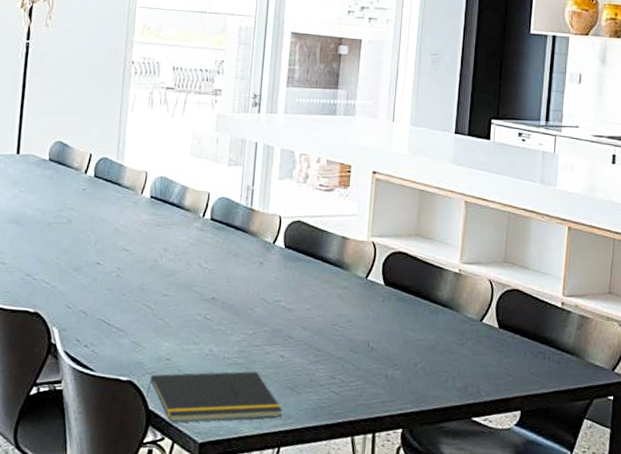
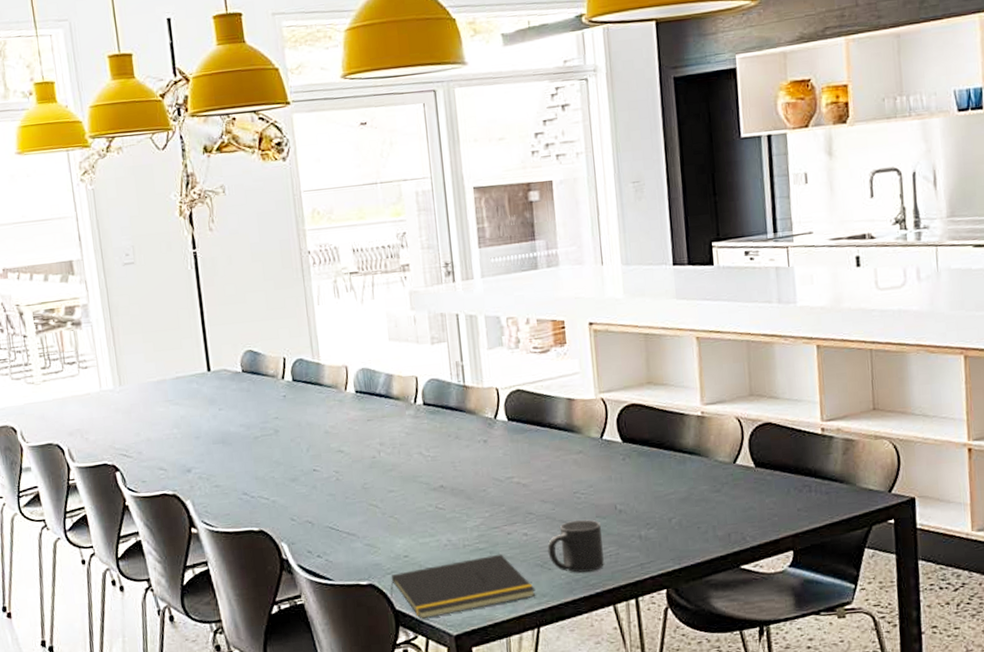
mug: none [300,351,352,401] -> present [547,519,604,573]

